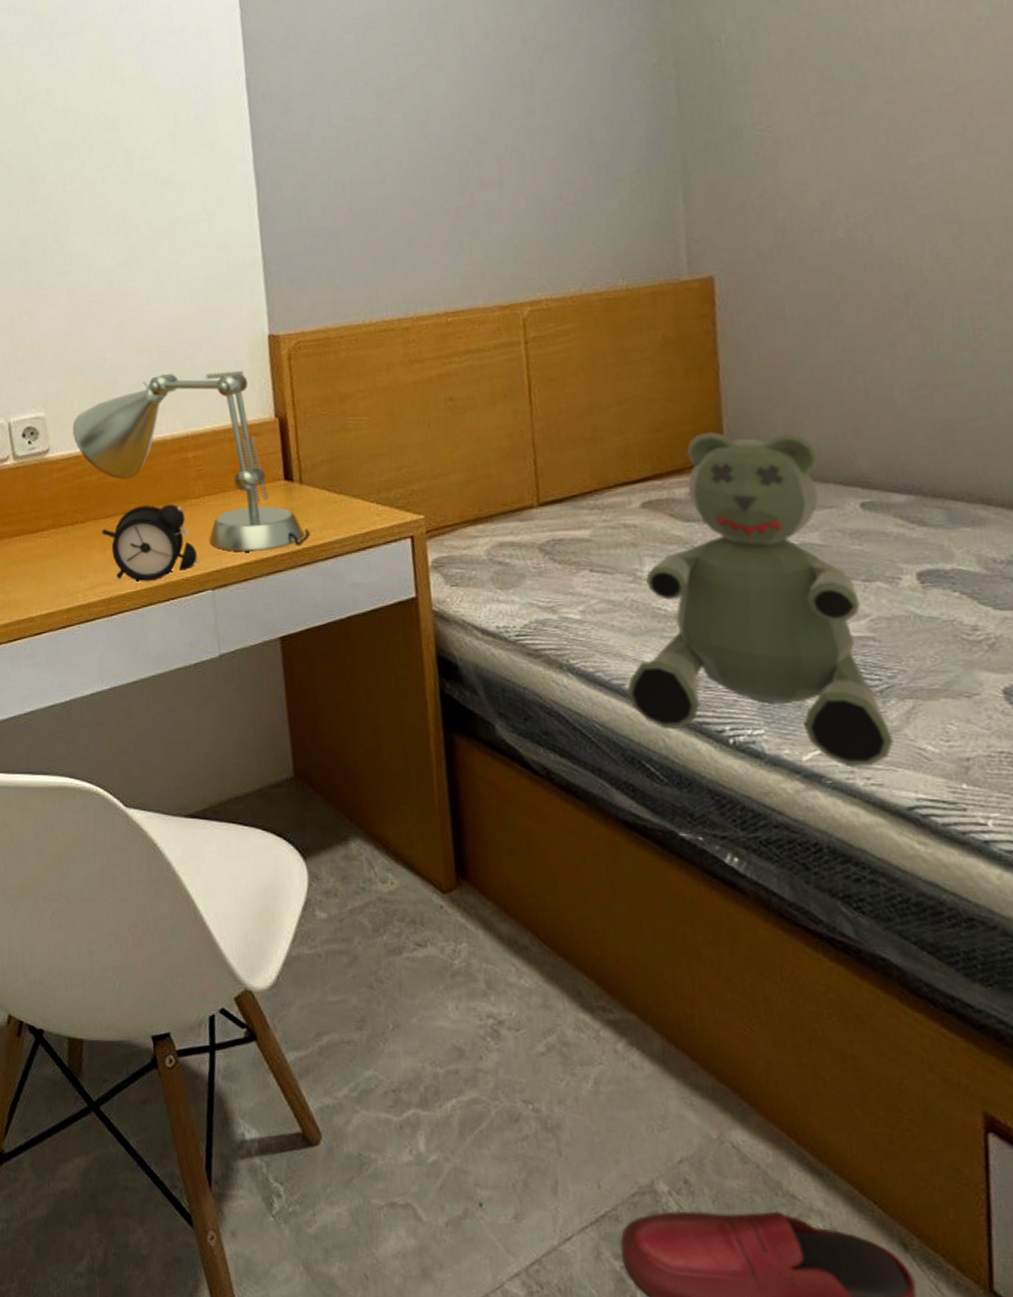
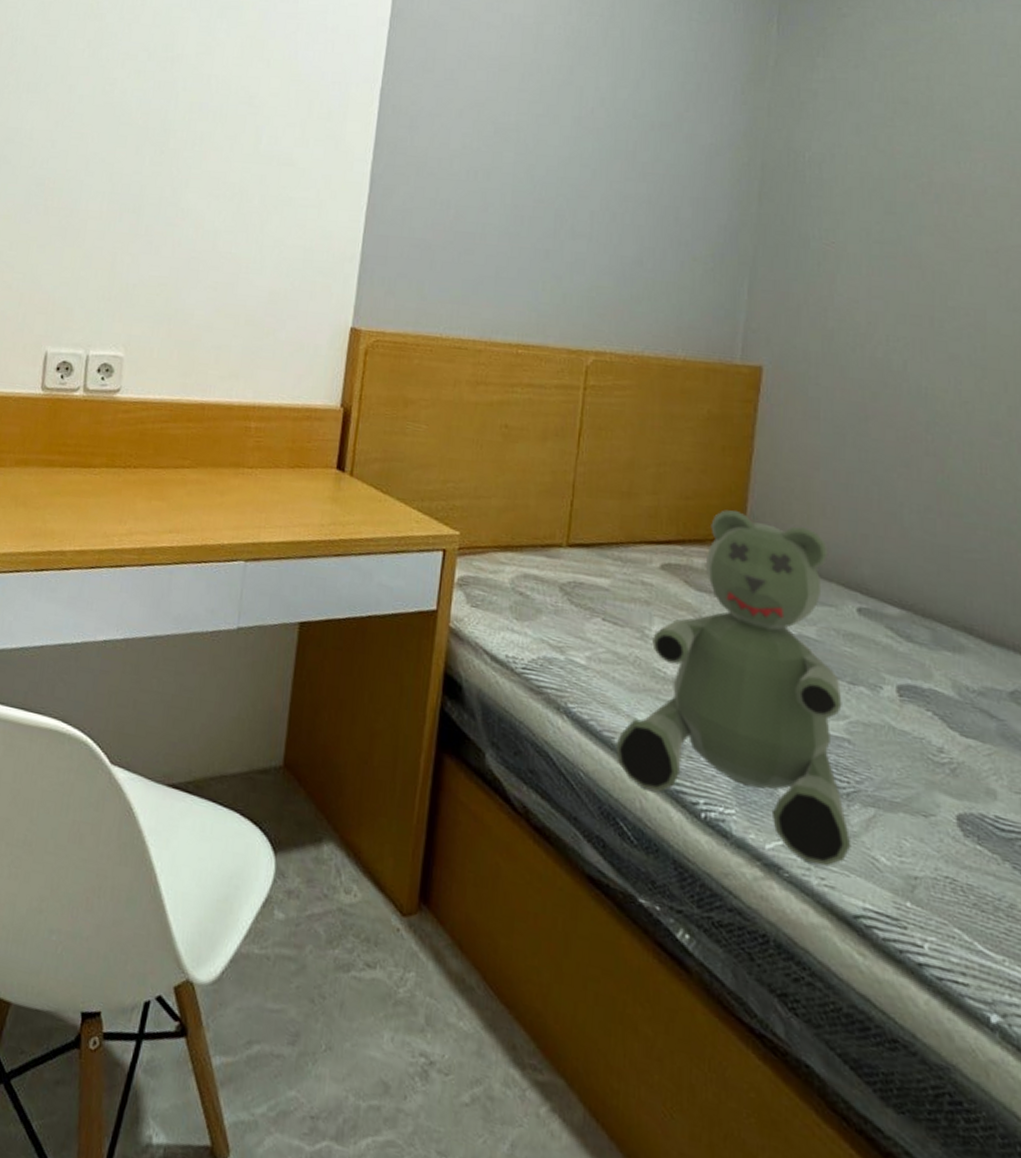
desk lamp: present [72,370,310,552] -> none [146,341,350,537]
alarm clock: present [102,504,200,582] -> none [151,463,240,541]

